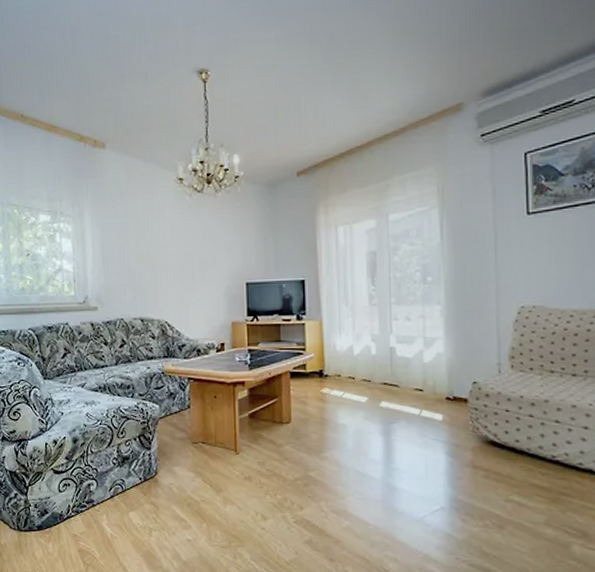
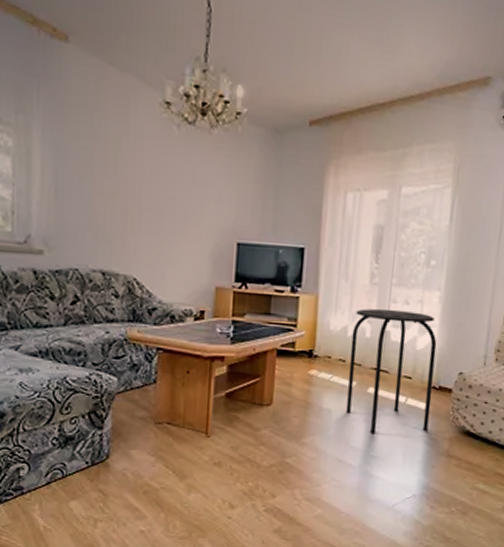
stool: none [358,326,448,447] -> present [346,309,437,434]

